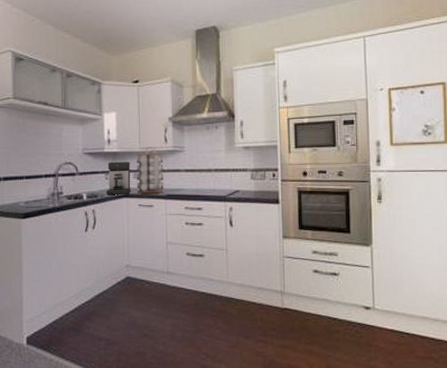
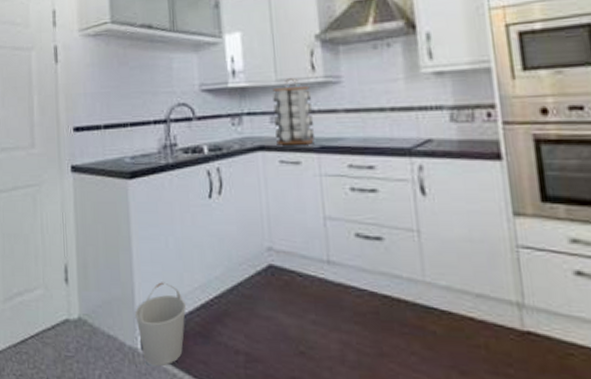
bucket: none [23,294,64,355] -> present [135,282,187,367]
coffee maker: present [107,161,131,196] -> none [234,99,268,148]

